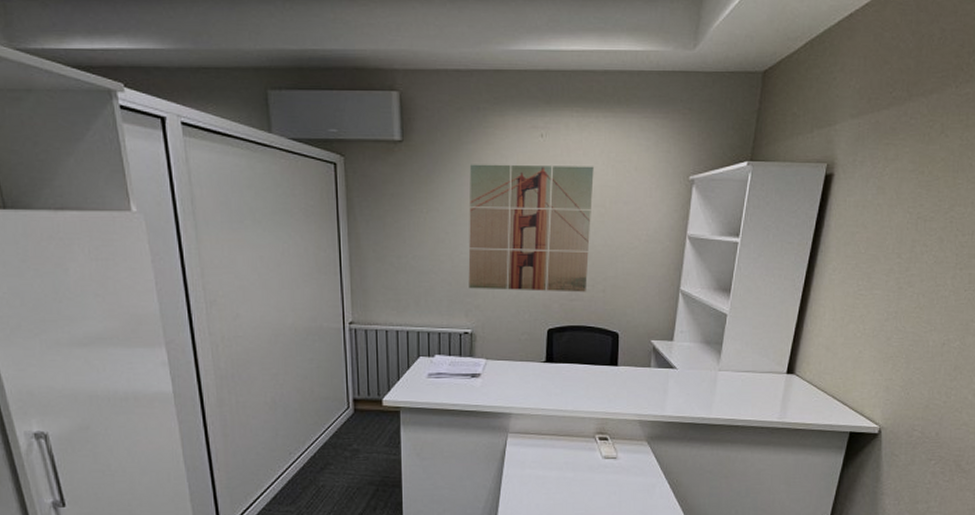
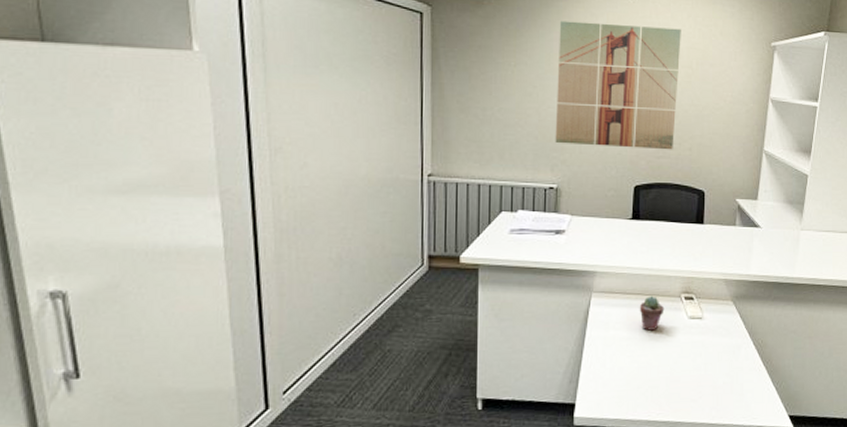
potted succulent: none [554,436,579,470] -> present [639,296,665,331]

